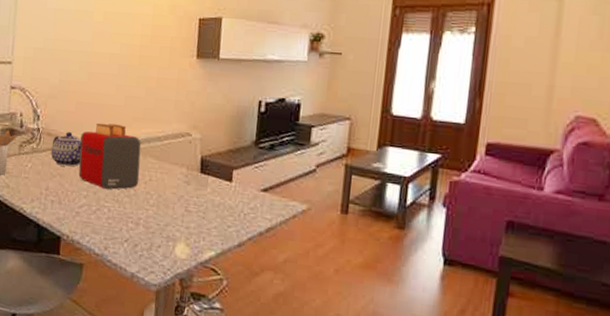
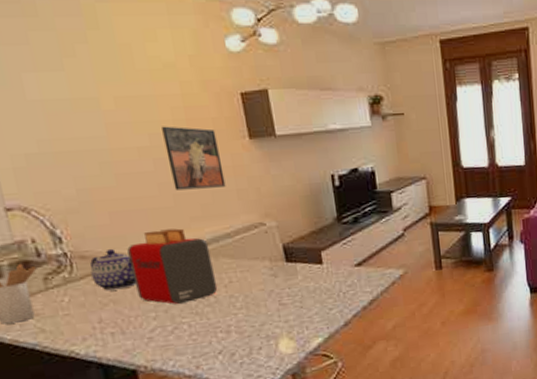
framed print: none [128,39,171,96] -> present [162,126,226,191]

